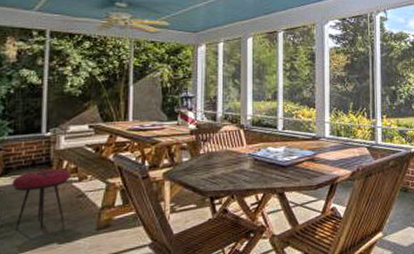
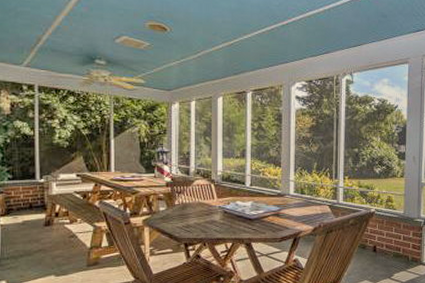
stool: present [12,169,71,230] -> none [14,212,63,263]

